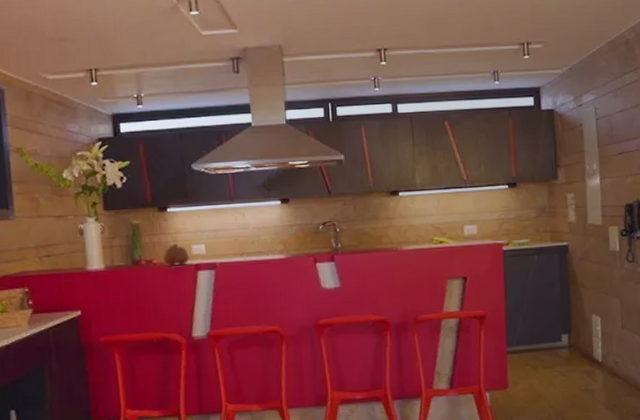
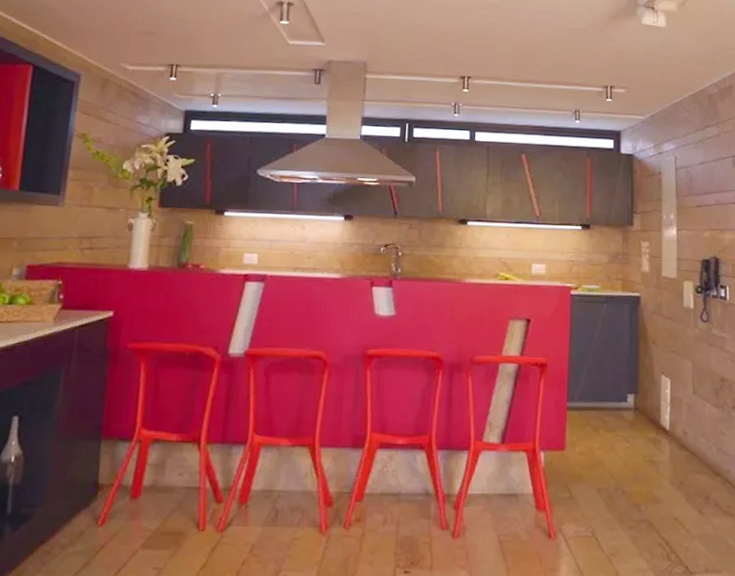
teapot: present [162,243,190,268] -> none [211,249,240,275]

